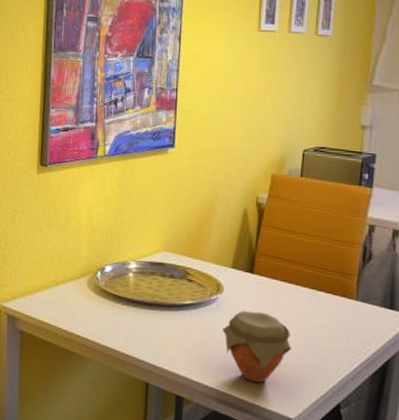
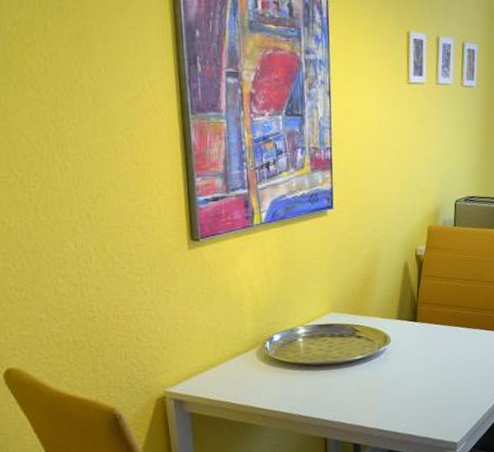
jar: present [222,310,291,383] -> none [392,355,453,418]

